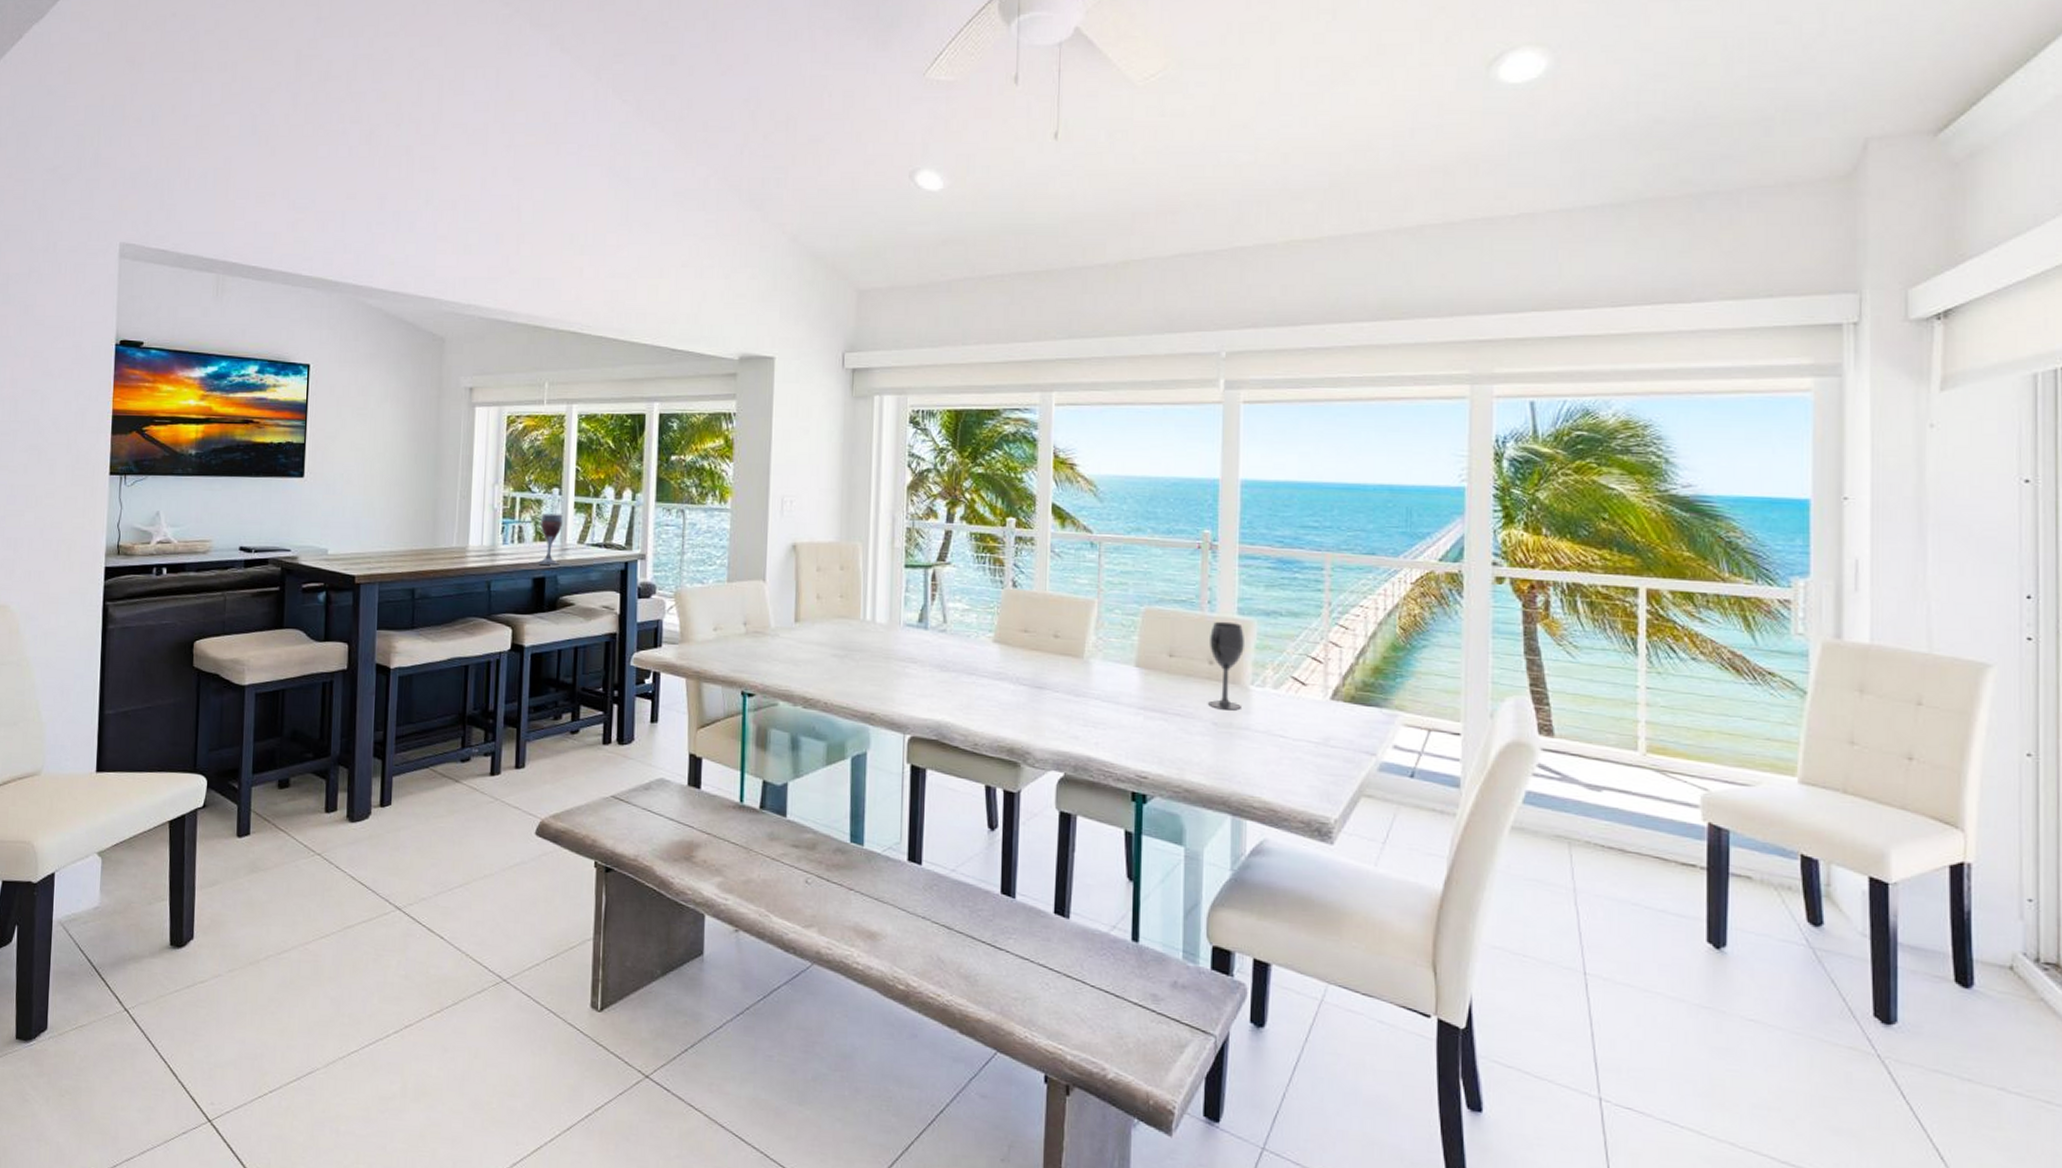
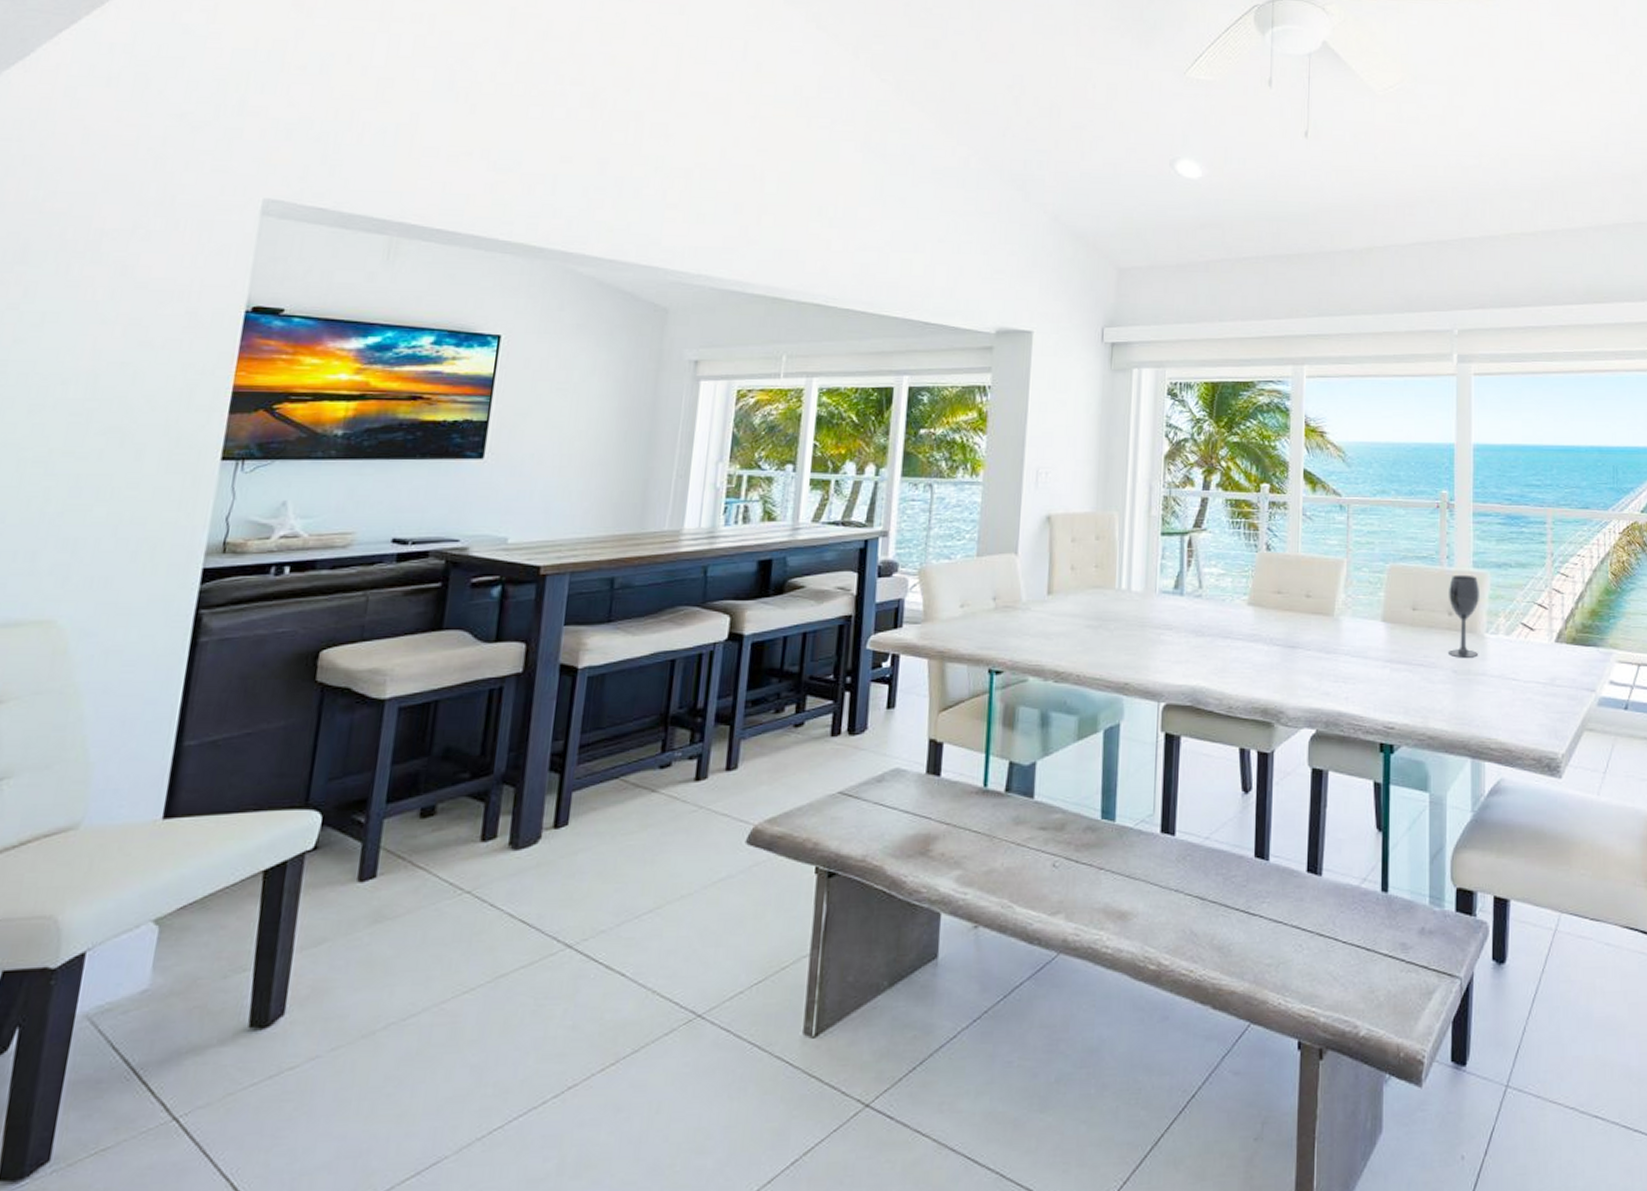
cup: present [538,513,563,565] -> none [765,492,796,546]

